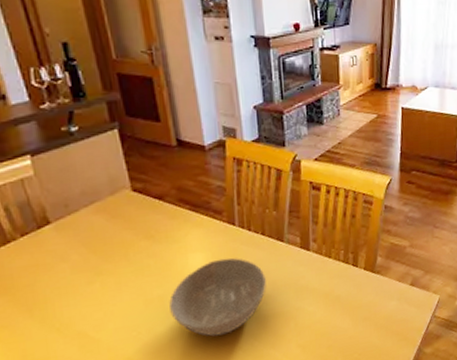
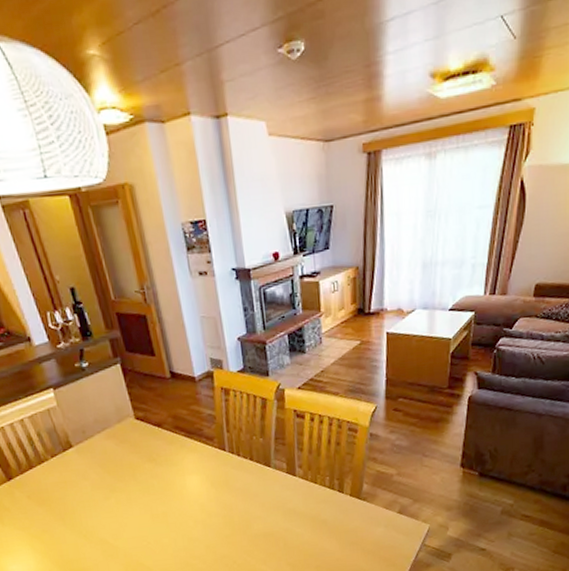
bowl: present [169,257,266,337] -> none [172,480,256,550]

